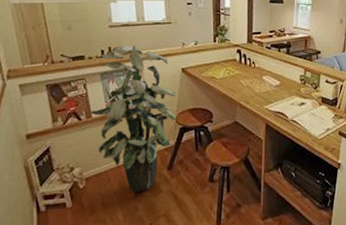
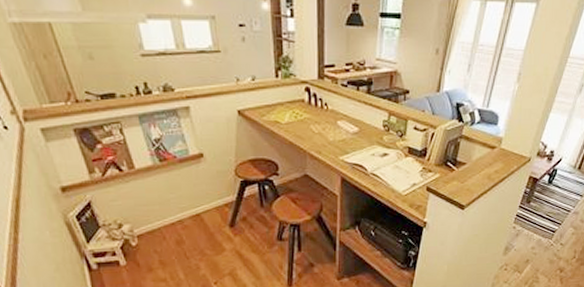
indoor plant: present [89,46,176,192] -> none [130,81,235,250]

